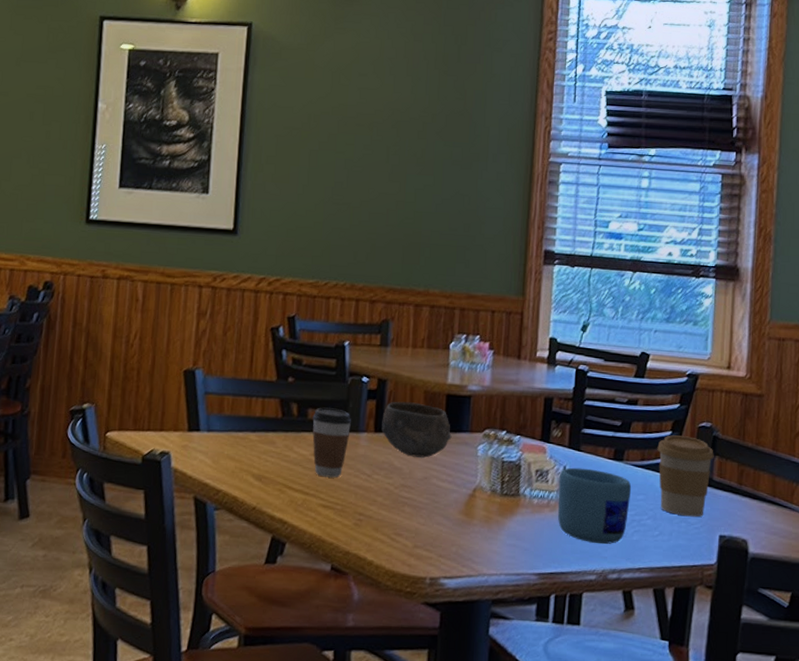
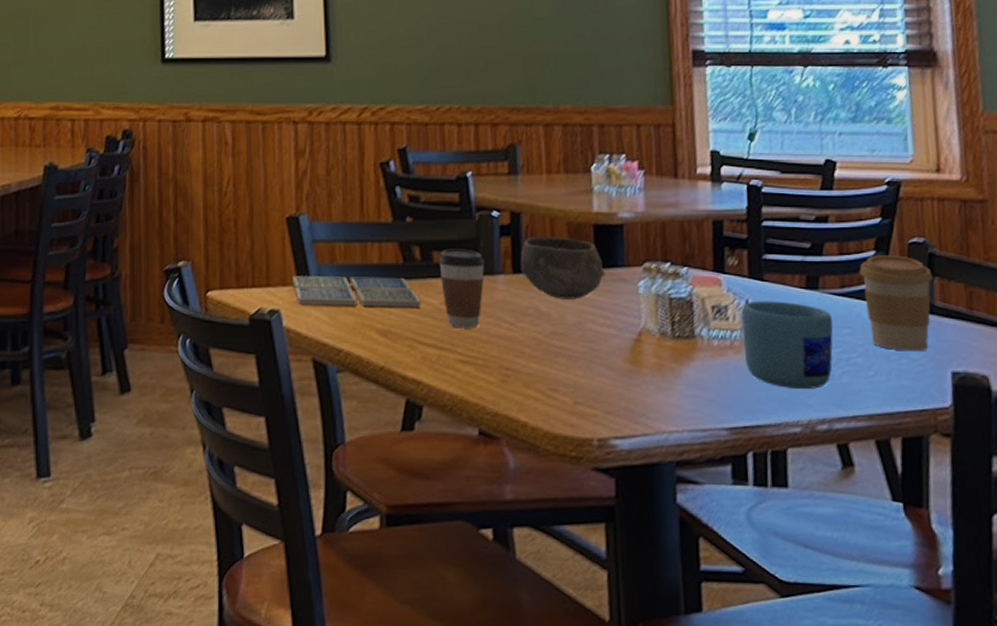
drink coaster: none [184,423,294,457] -> present [292,276,422,308]

